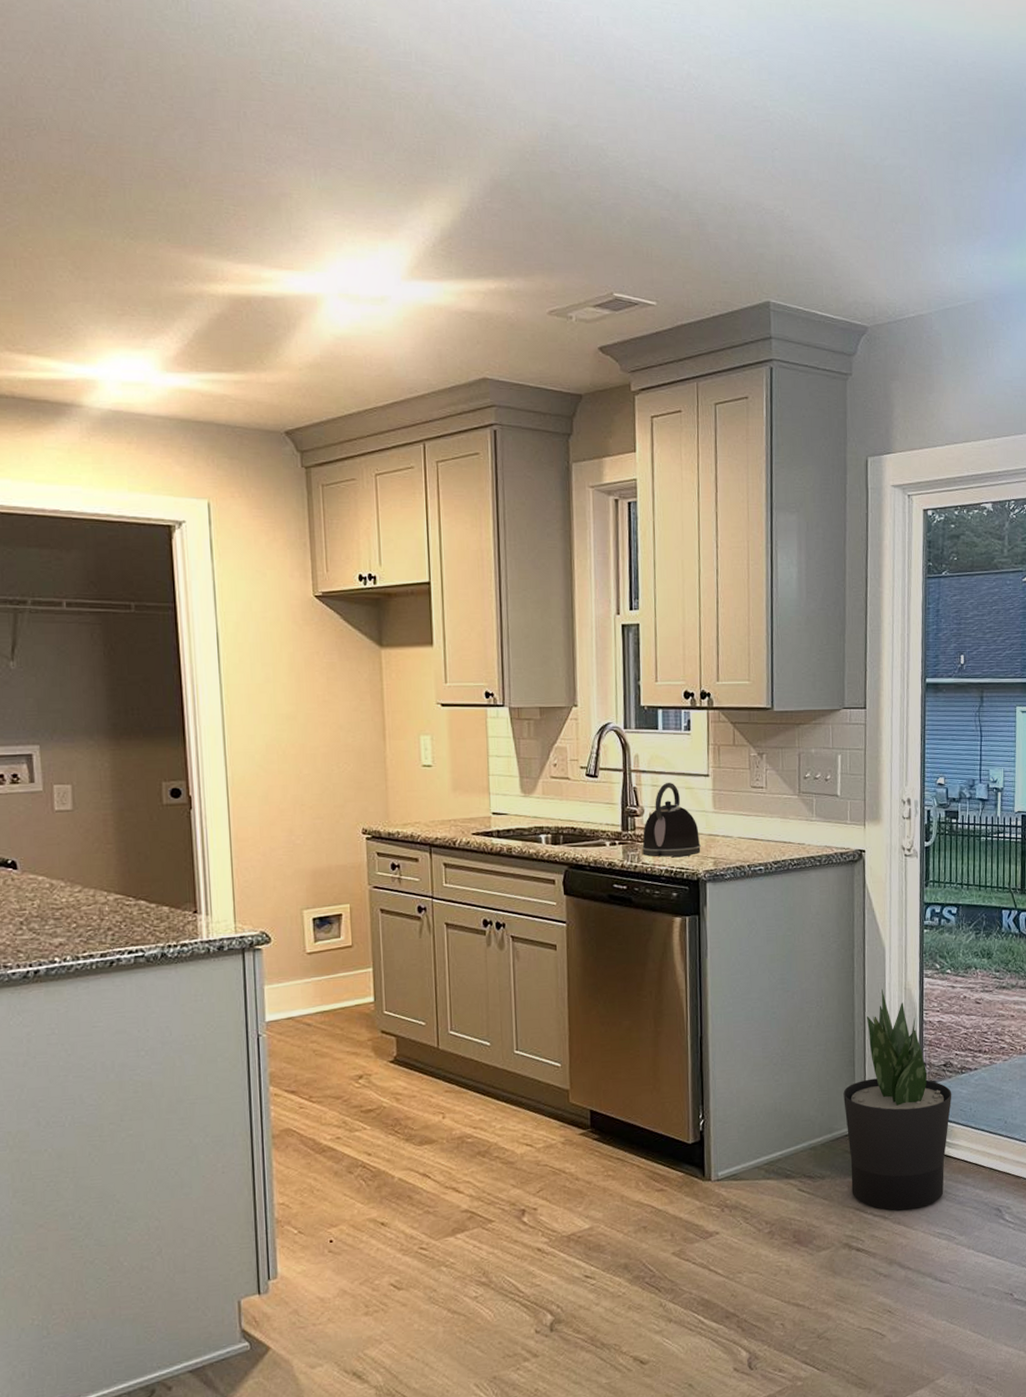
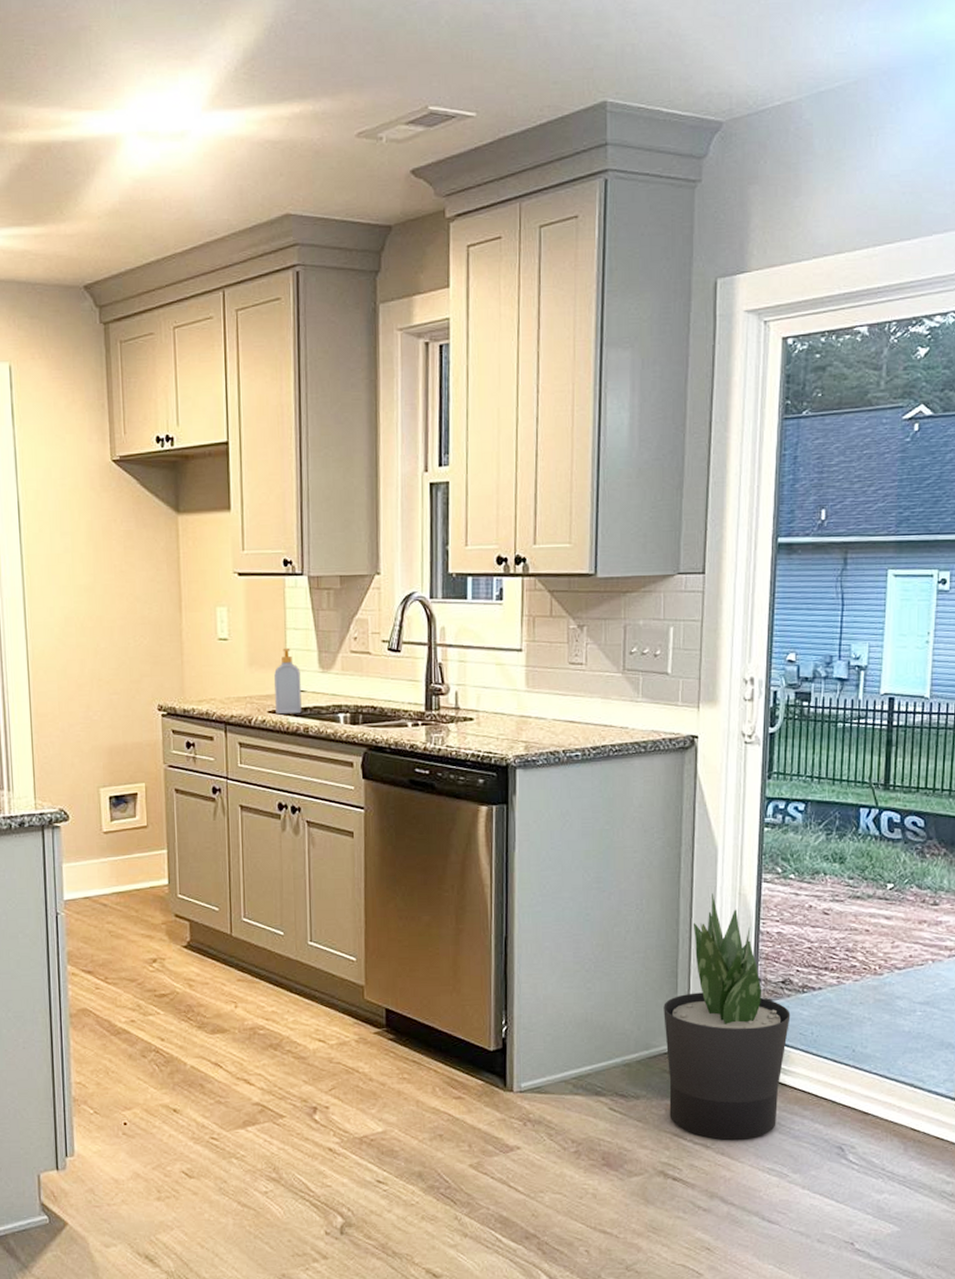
soap bottle: none [478,773,505,837] -> present [274,647,302,715]
kettle: present [641,783,702,858] -> none [446,658,512,740]

